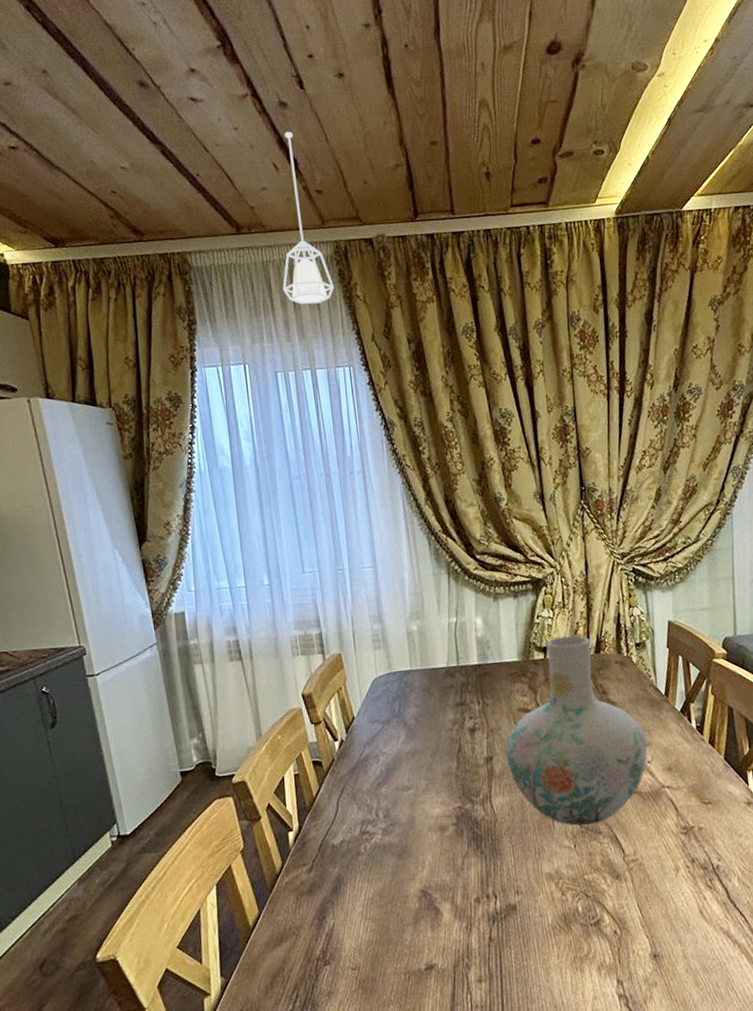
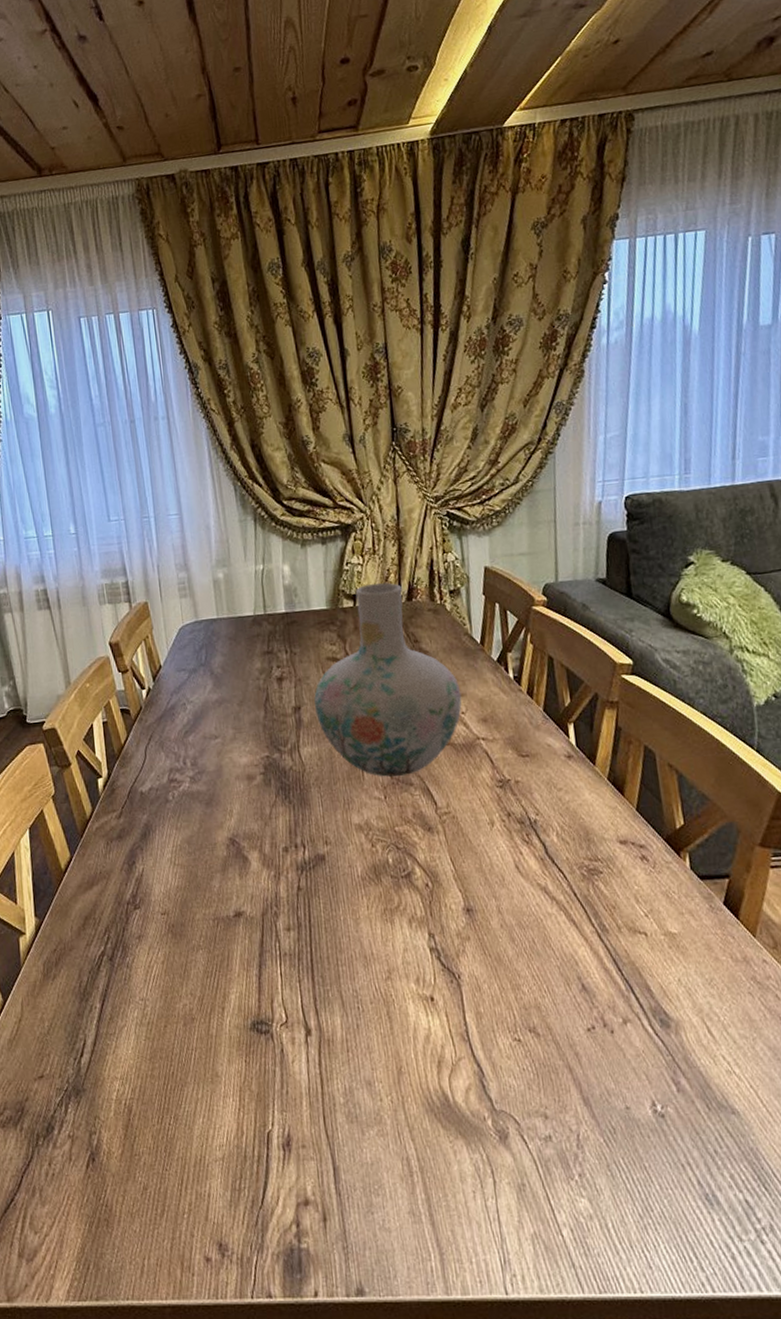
pendant lamp: present [283,131,334,305] -> none [84,66,136,247]

